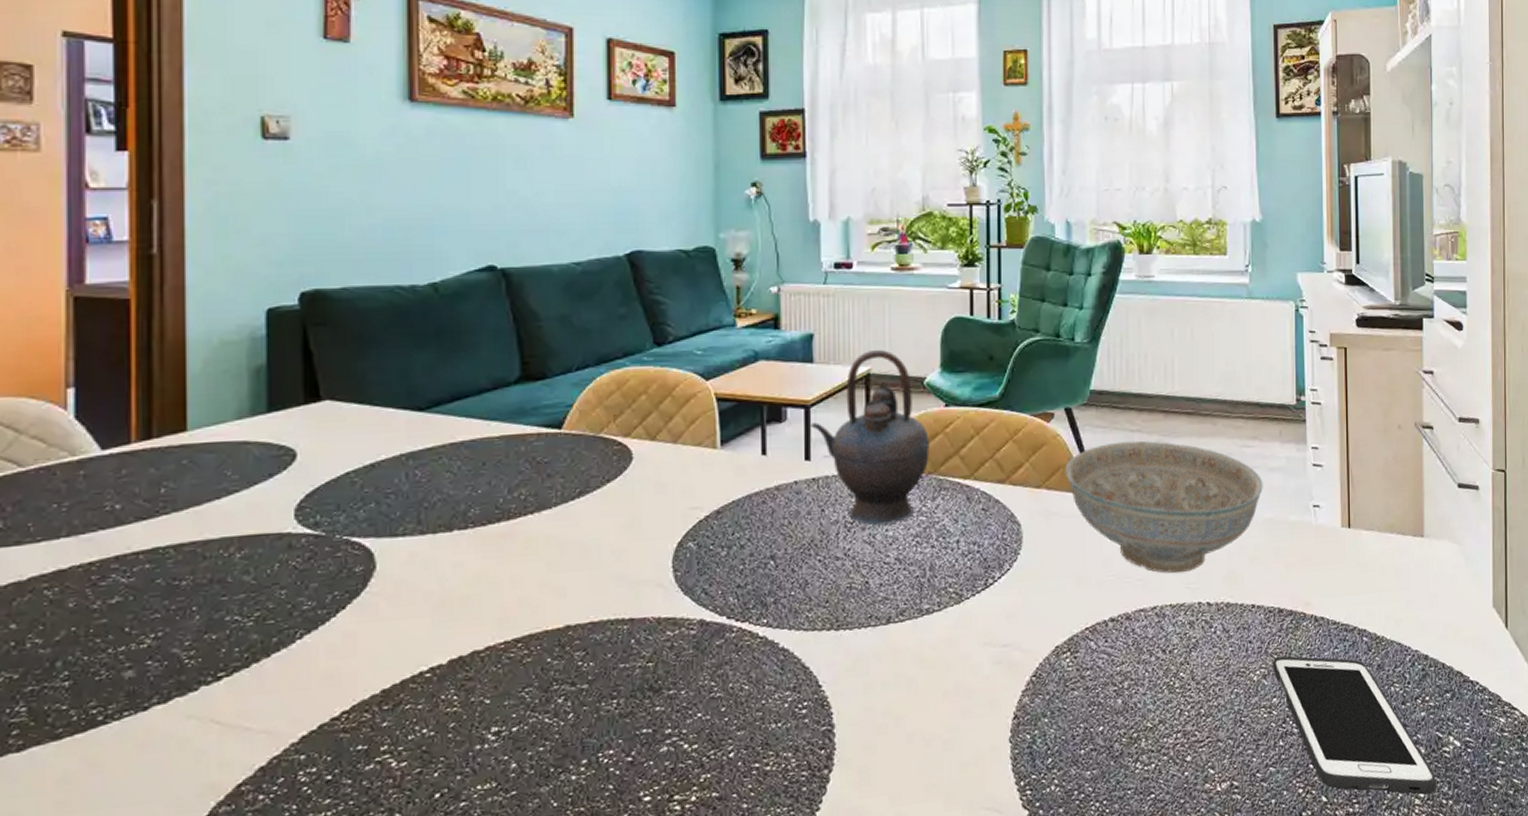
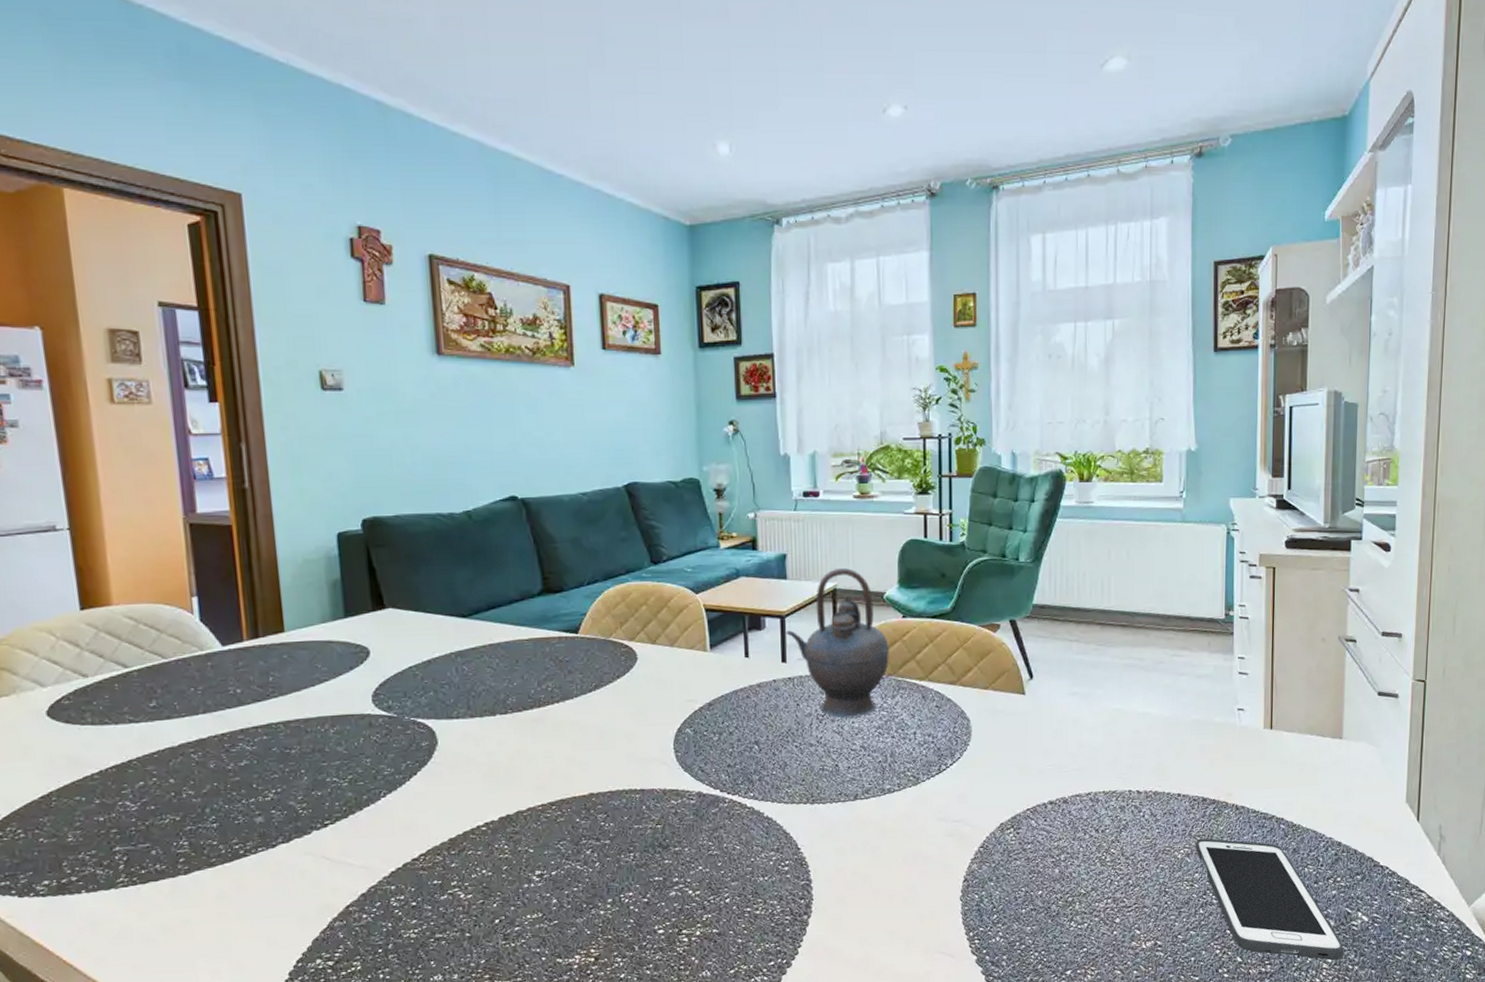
decorative bowl: present [1065,440,1263,574] -> none [1010,649,1191,765]

